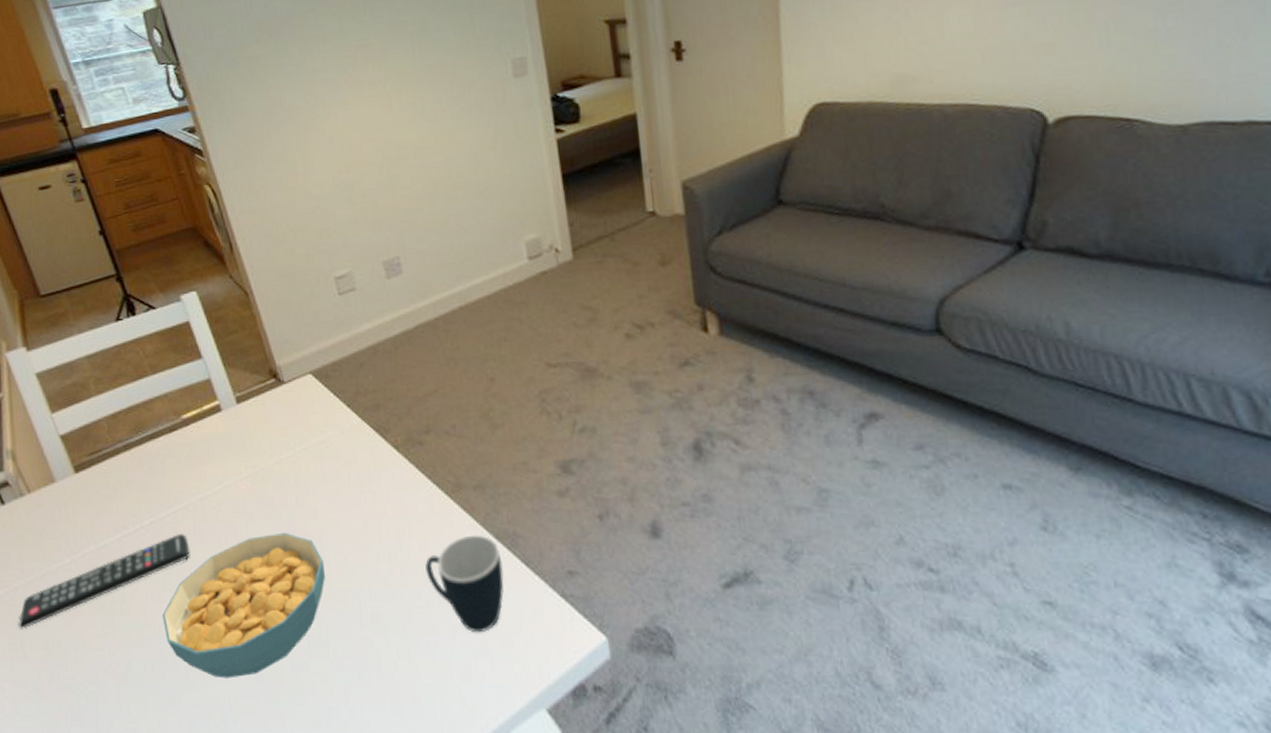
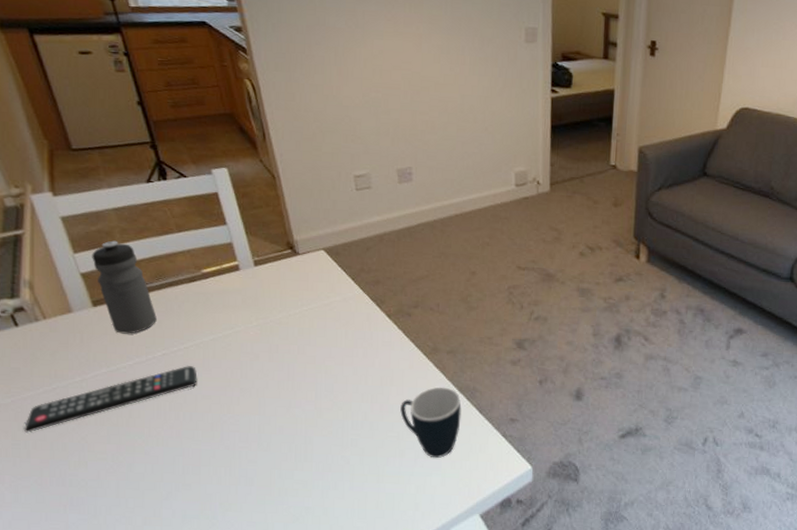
water bottle: none [69,393,140,502] -> present [92,240,157,334]
cereal bowl: present [162,532,325,679] -> none [166,372,316,482]

